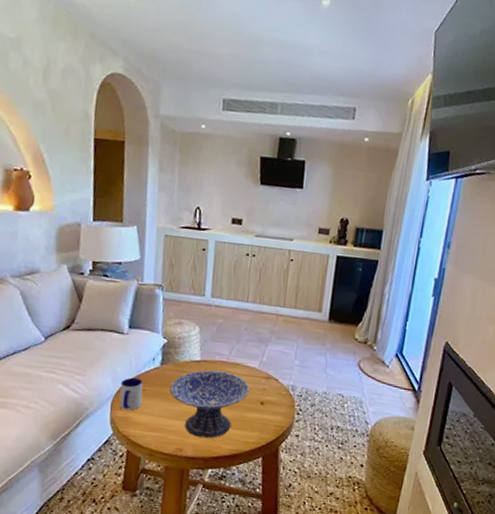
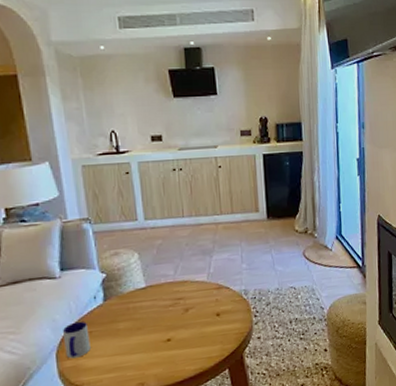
decorative bowl: present [169,370,249,439] -> none [118,292,202,366]

